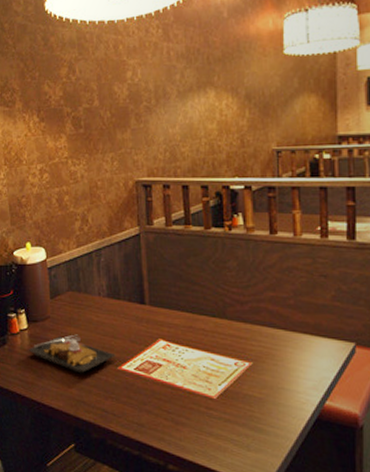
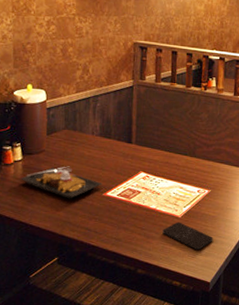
smartphone: none [194,404,264,444] -> present [162,222,213,251]

